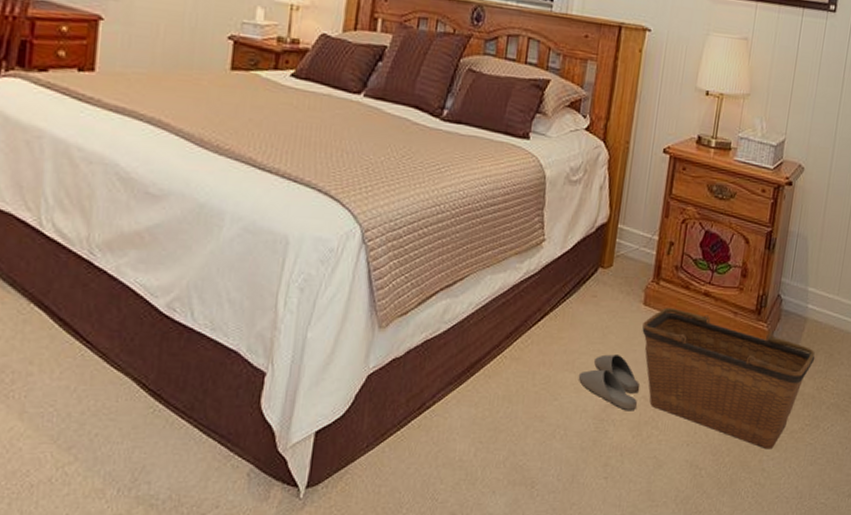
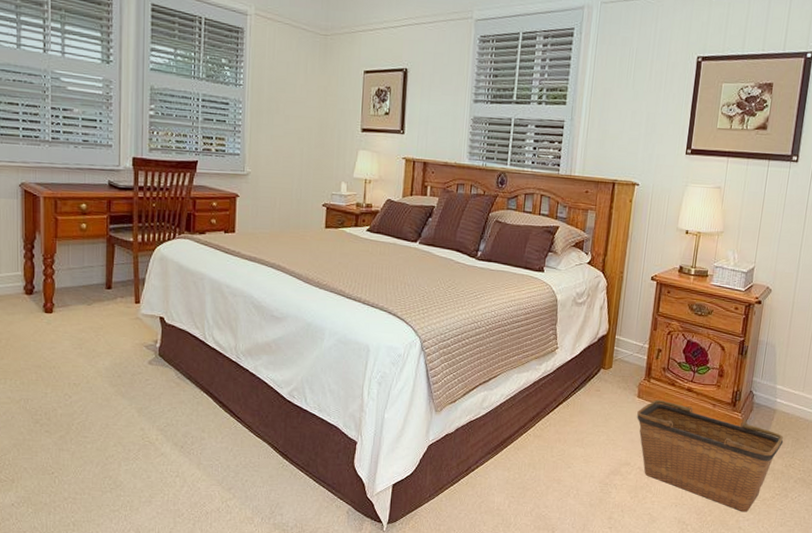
slippers: present [578,354,640,411] -> none [586,435,636,478]

